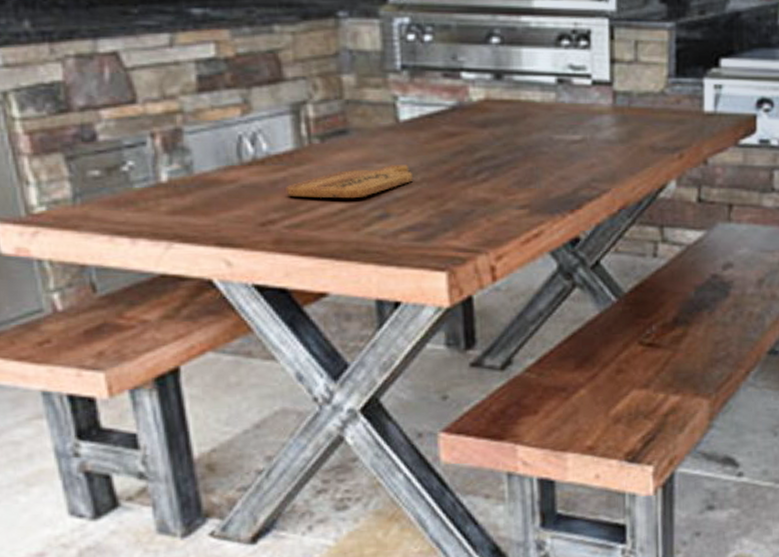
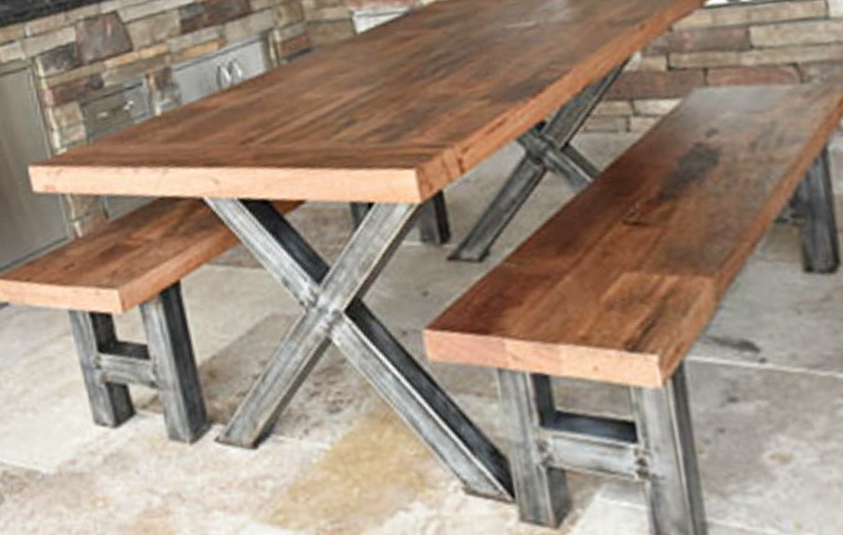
cutting board: present [286,165,413,199] -> none [260,72,374,115]

